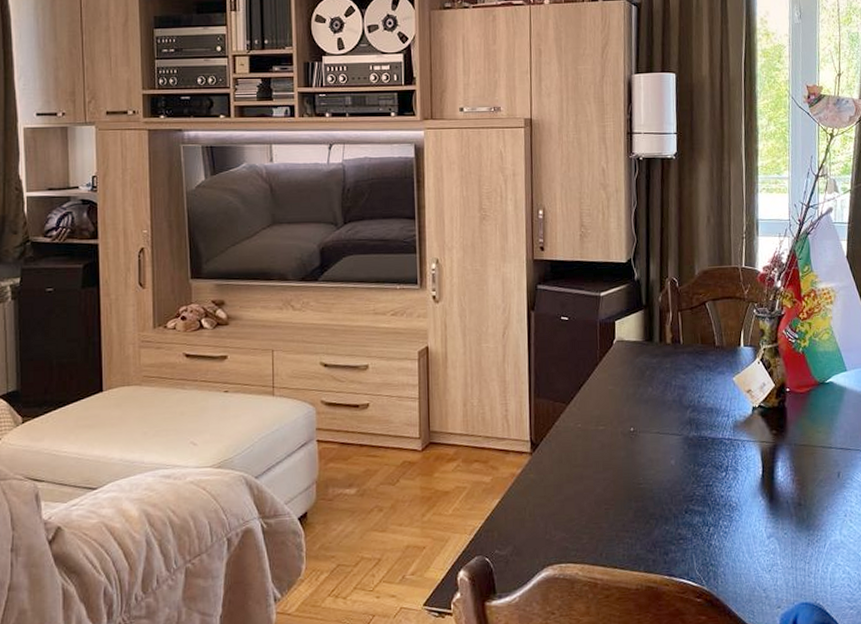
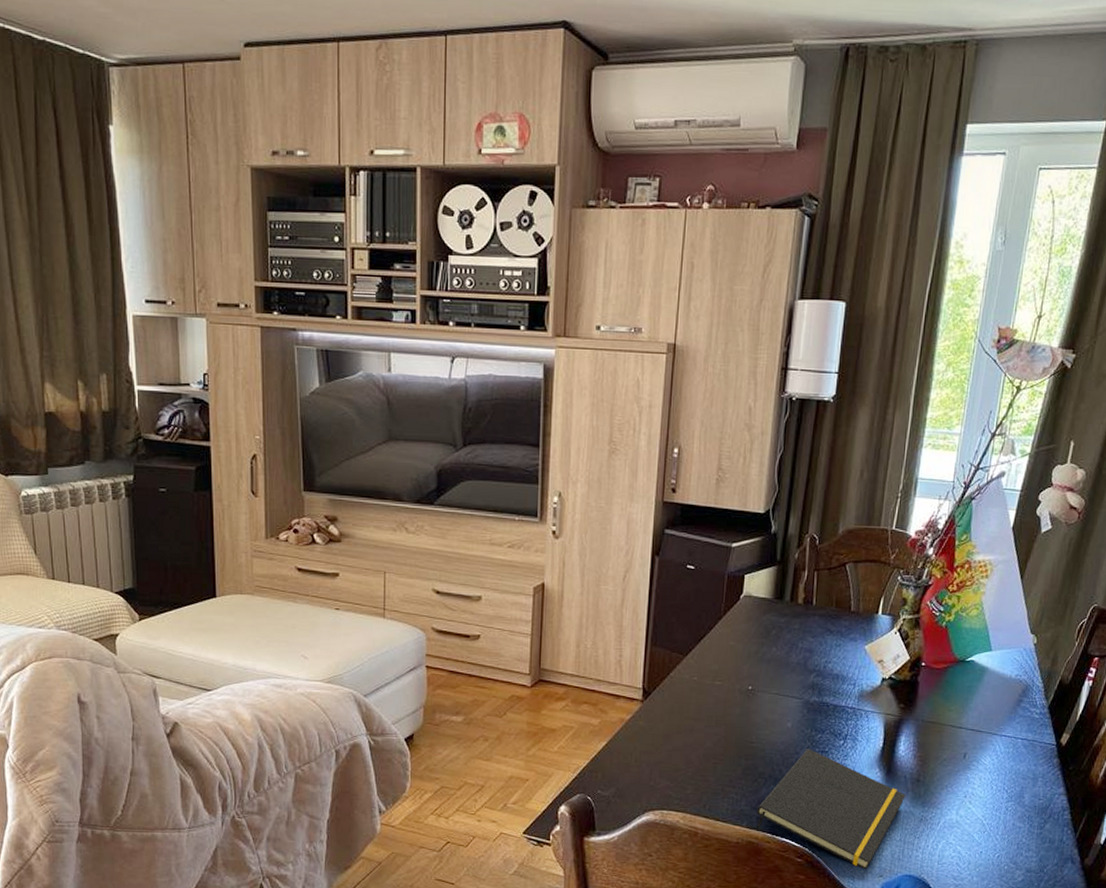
notepad: none [651,484,791,602] -> present [754,749,906,870]

